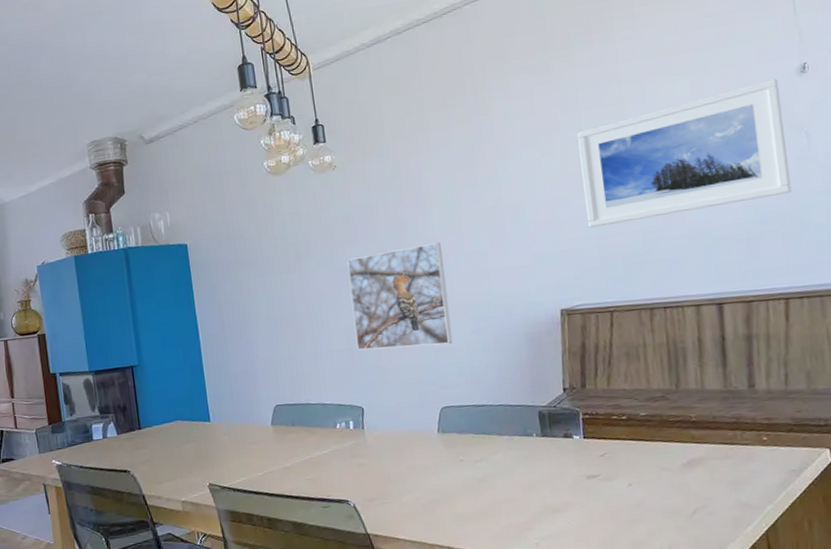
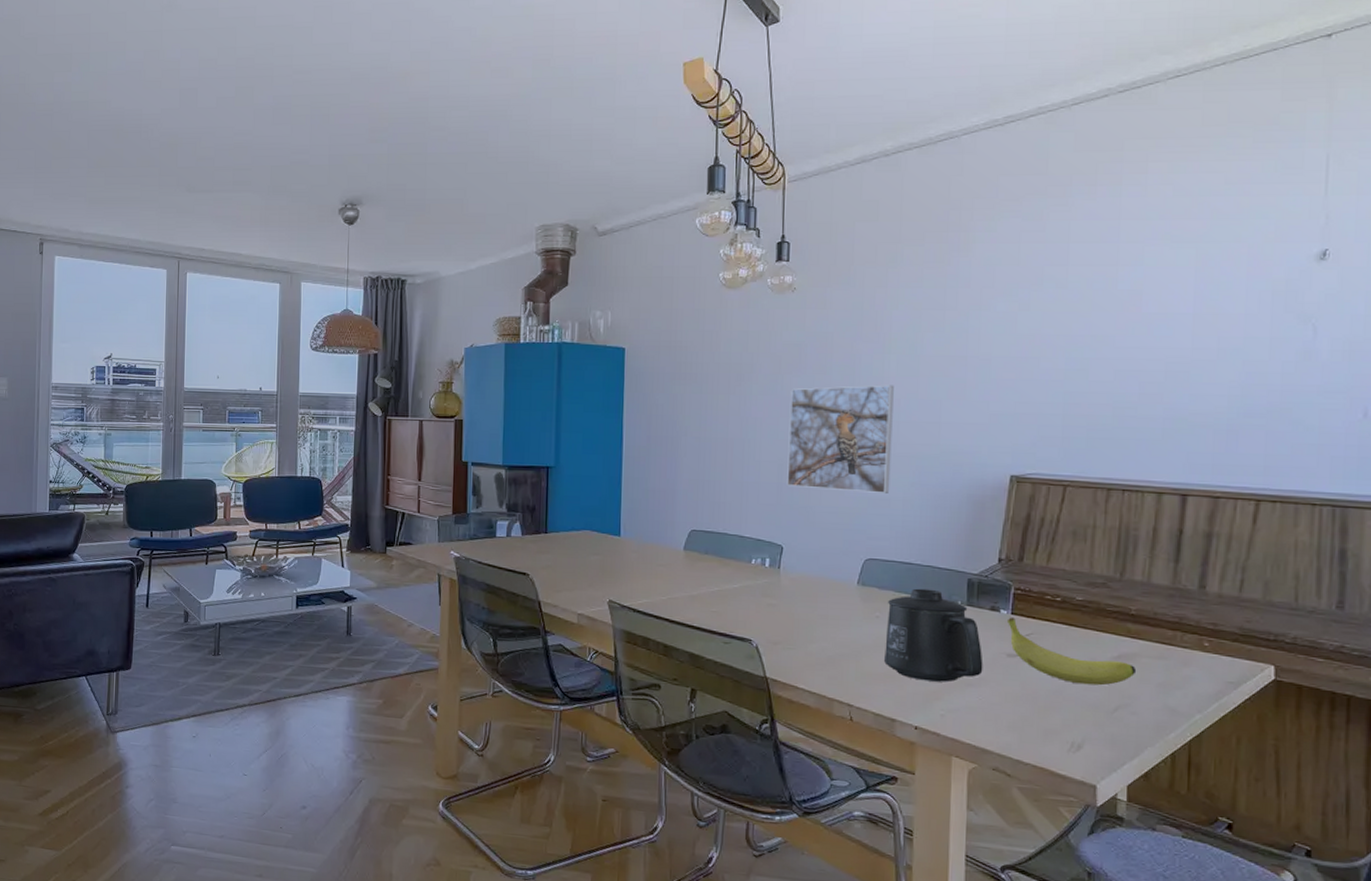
mug: none [469,426,567,514] -> present [884,588,983,682]
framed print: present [577,79,792,228] -> none [1056,262,1293,394]
fruit: none [580,441,707,494] -> present [1006,617,1137,686]

